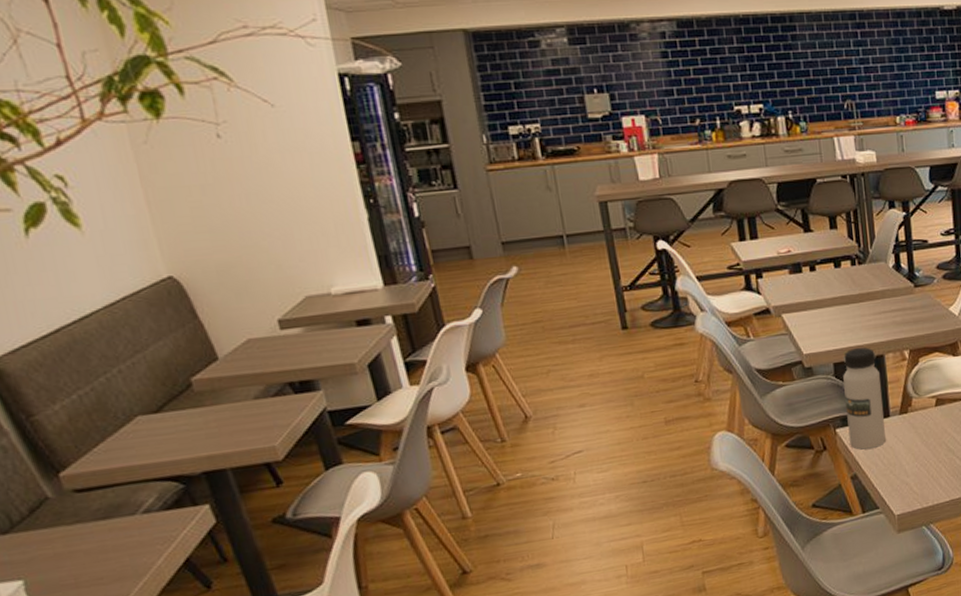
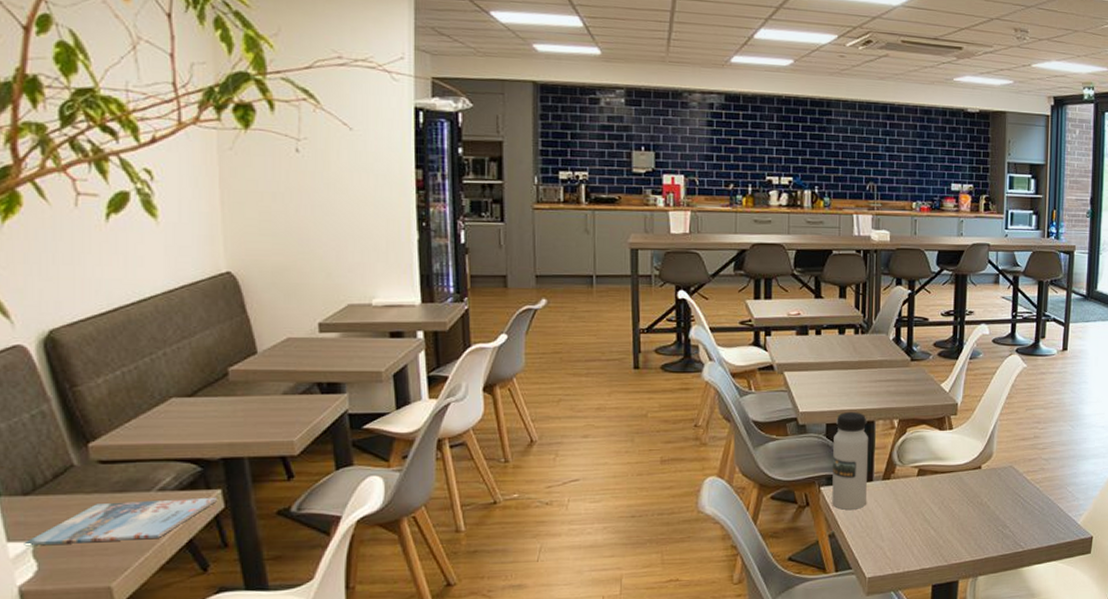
magazine: none [14,512,207,586] -> present [24,497,217,547]

